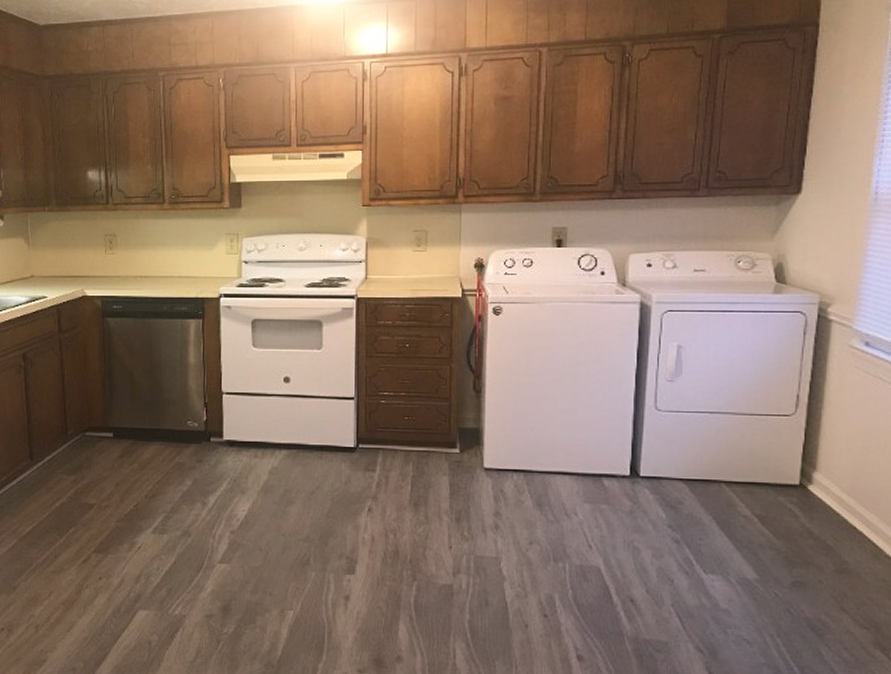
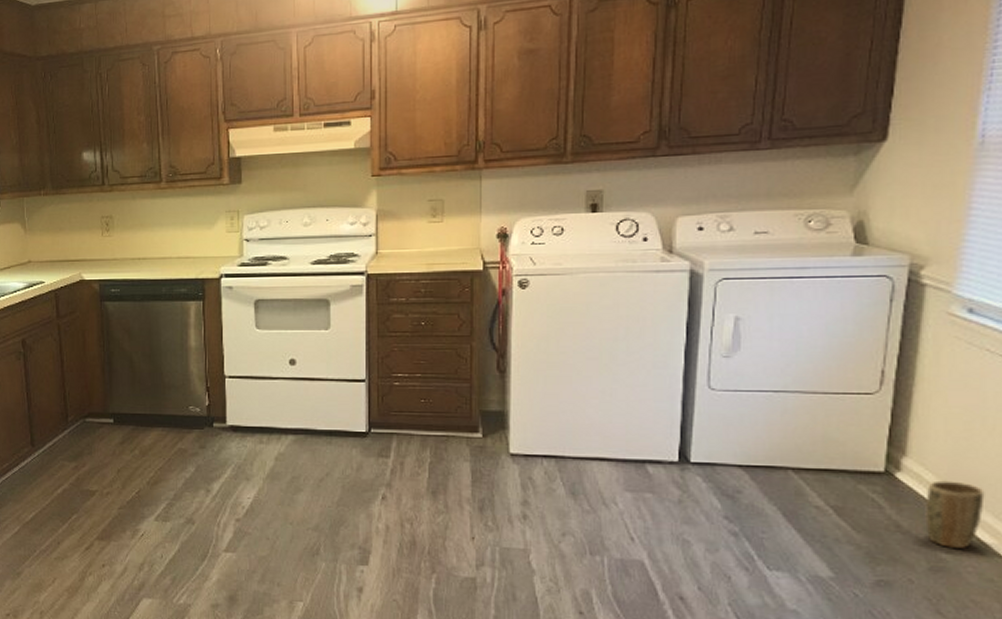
plant pot: none [832,492,879,552] -> present [925,480,985,548]

